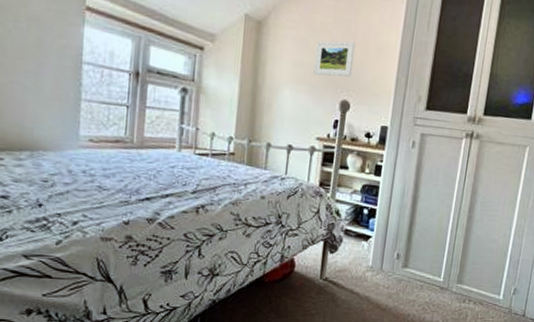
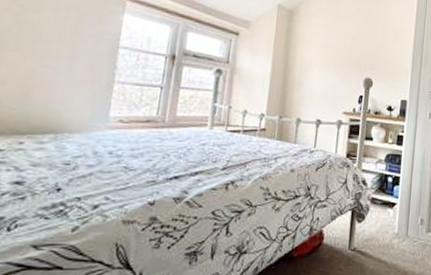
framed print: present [314,41,356,77] -> none [340,27,376,58]

